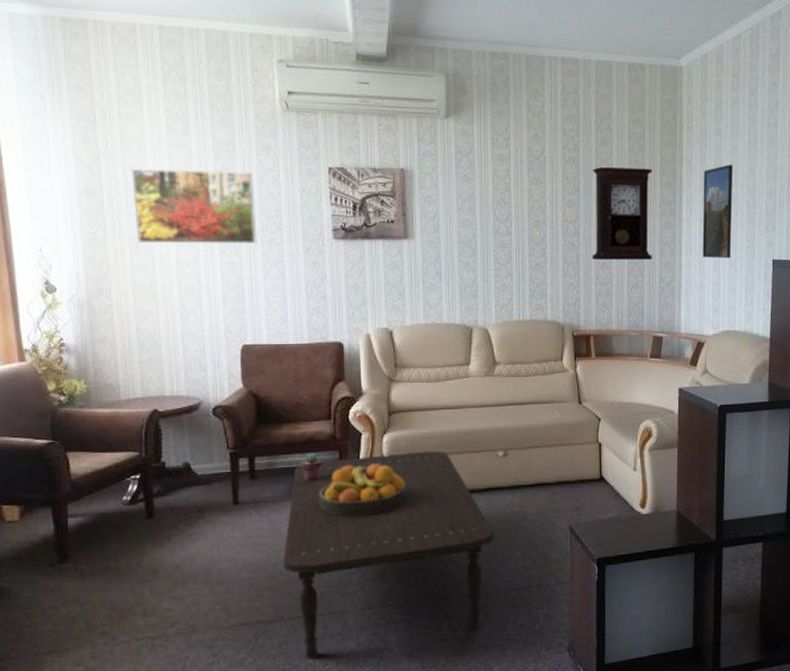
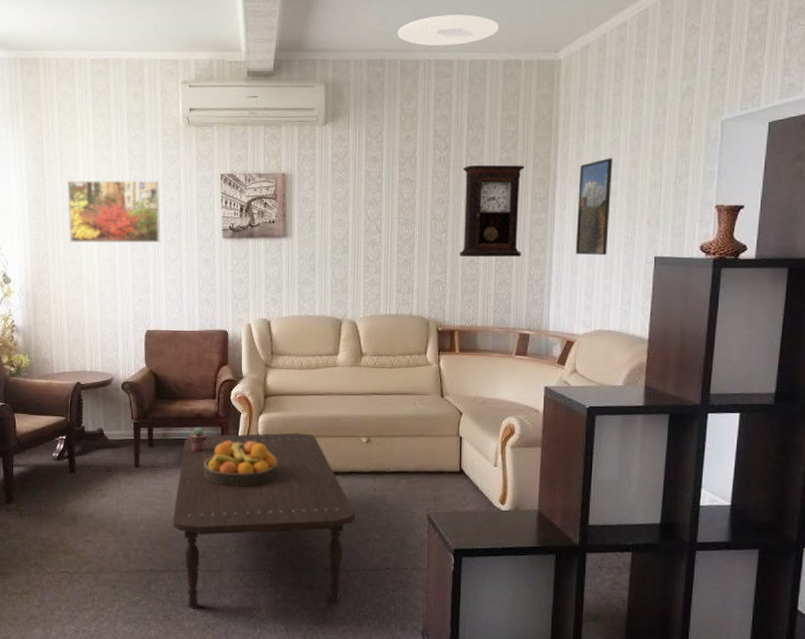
ceiling light: none [521,12,624,44] -> present [398,14,500,46]

